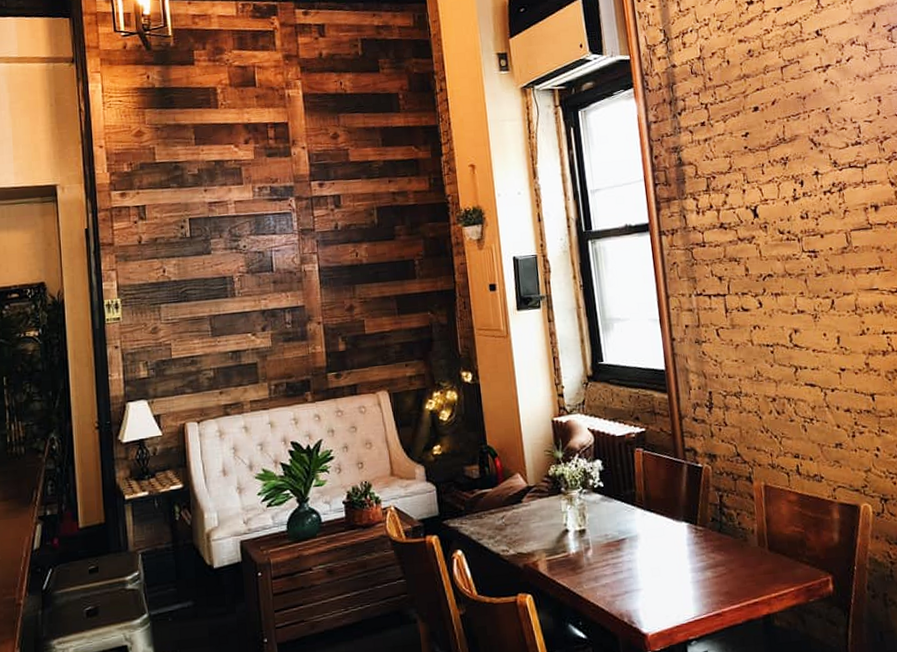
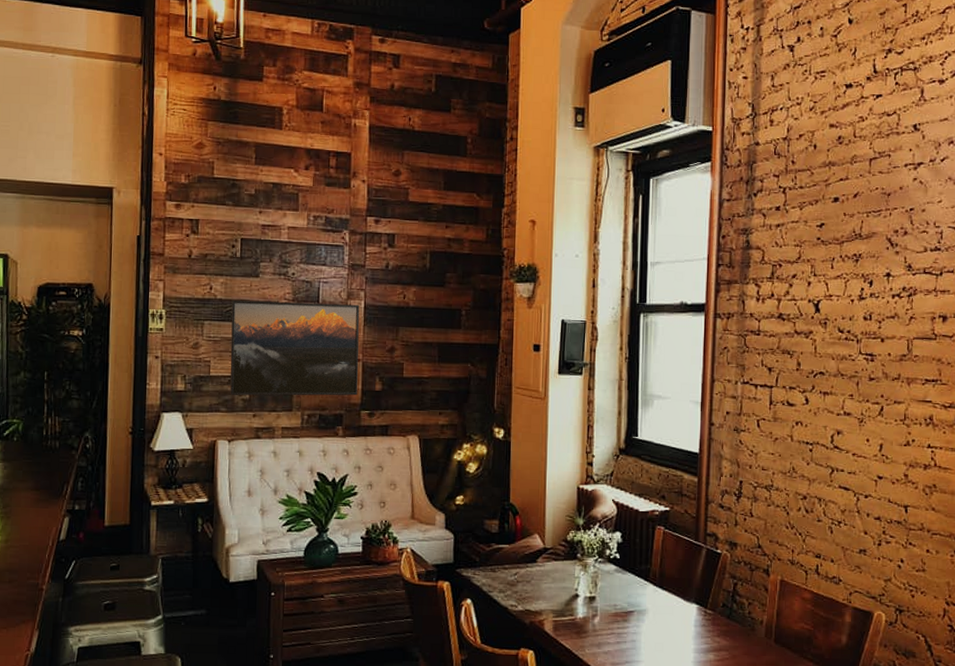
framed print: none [186,268,322,376] -> present [230,300,360,396]

